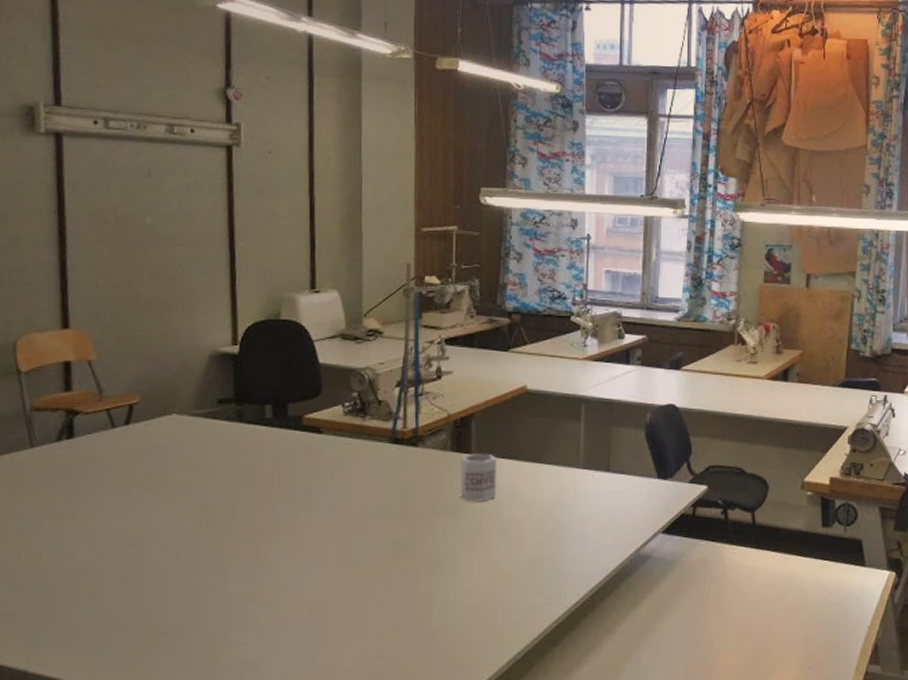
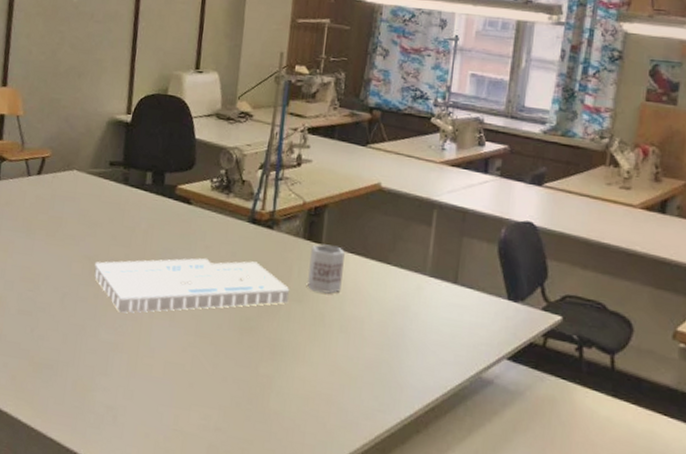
architectural model: none [213,482,441,560] -> present [94,257,289,313]

